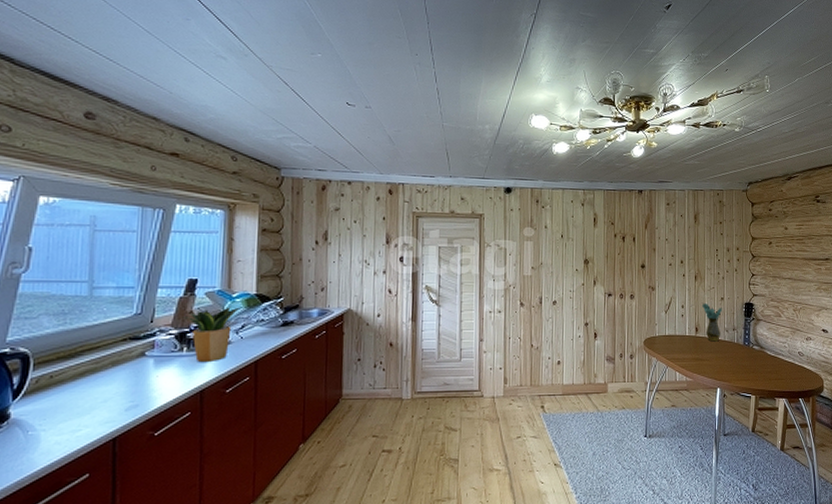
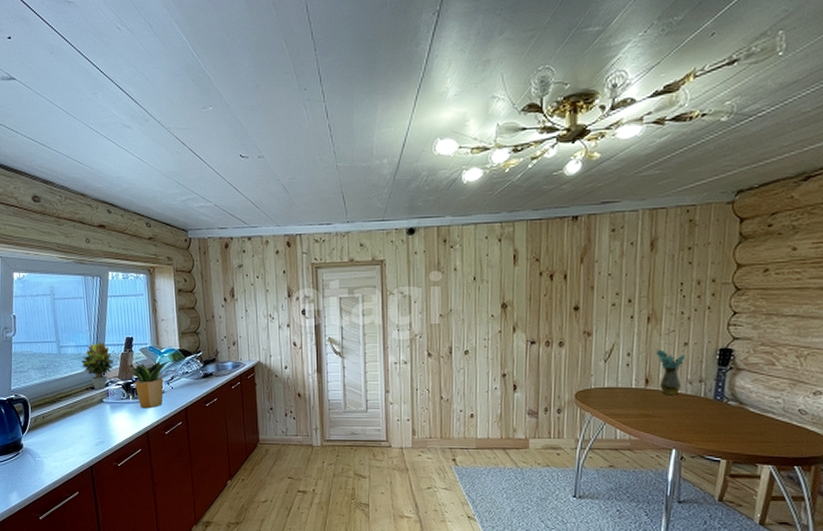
potted plant: none [119,284,167,340] -> present [81,342,114,389]

